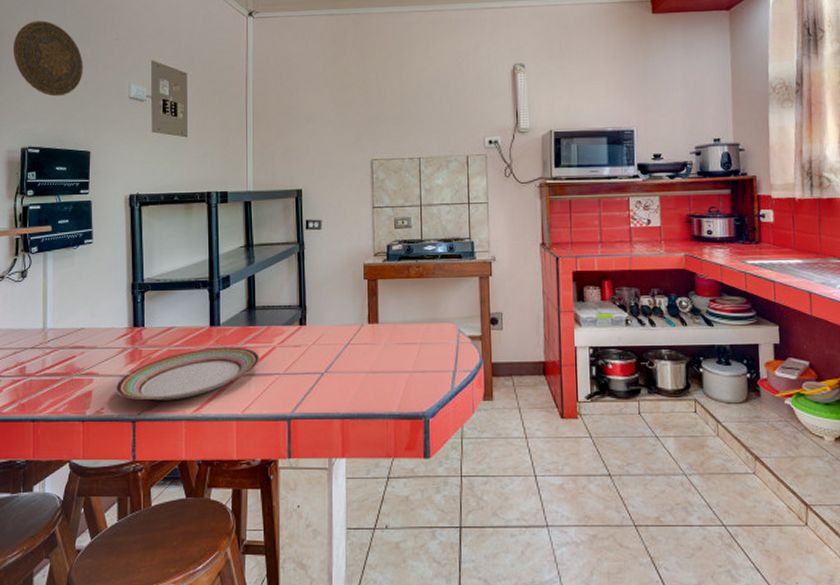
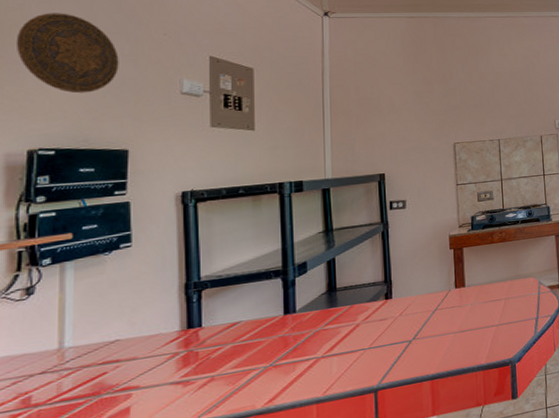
plate: present [115,347,260,401] -> none [162,330,342,406]

